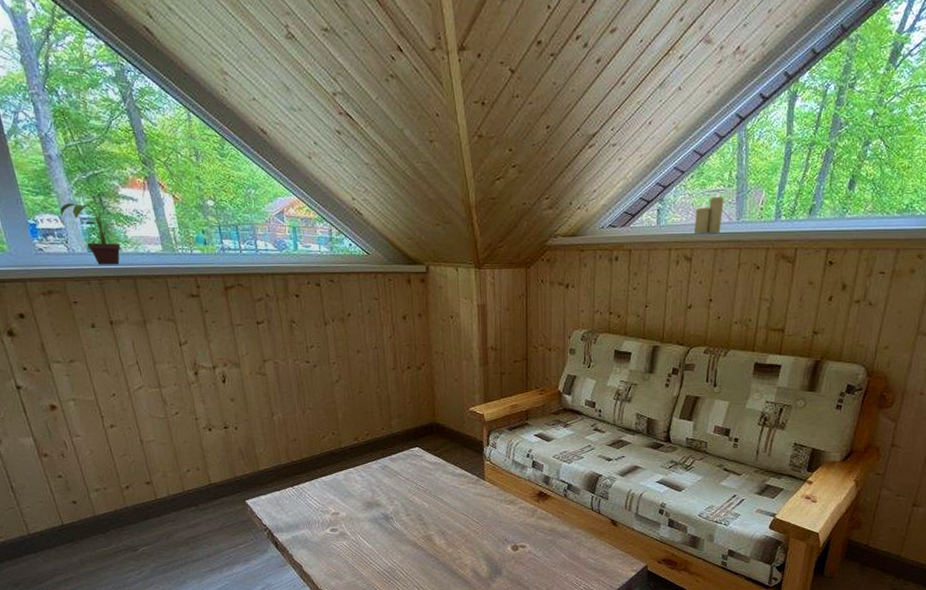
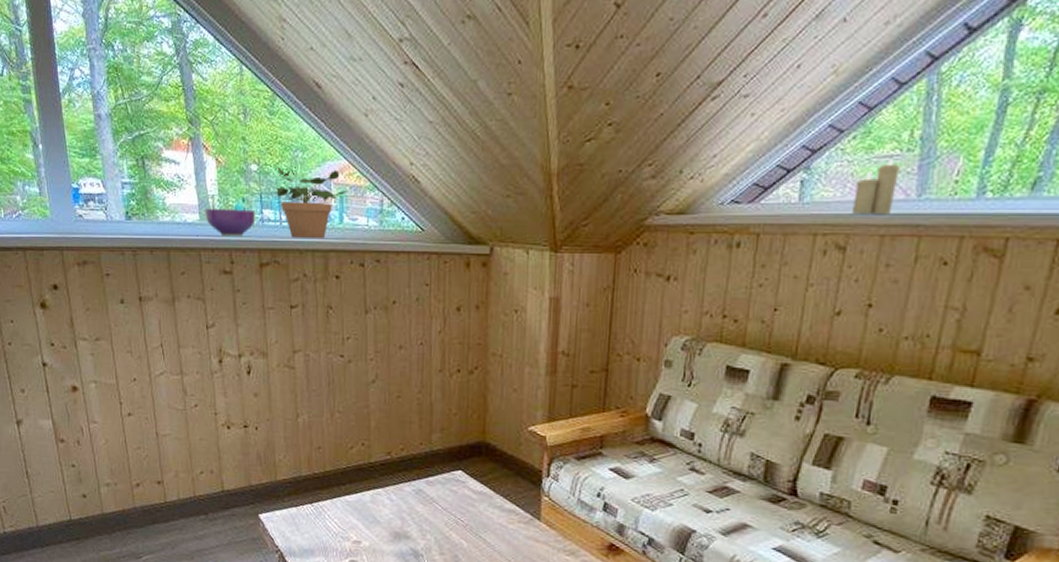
potted plant: present [60,203,130,265] -> none [103,166,171,235]
bowl: none [166,239,217,265] -> present [204,208,256,237]
potted plant: none [231,203,300,265] -> present [274,167,348,239]

